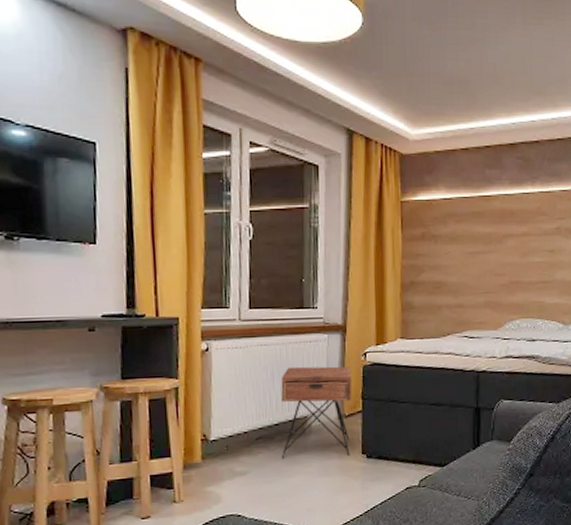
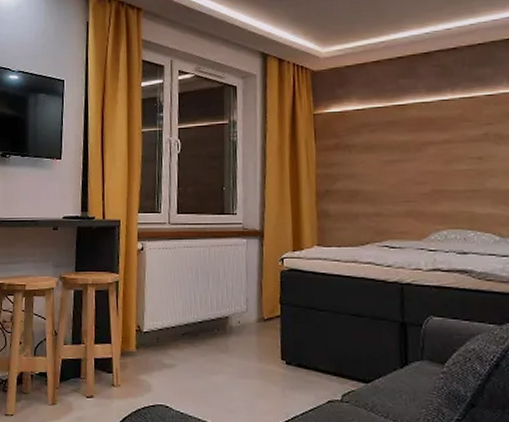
nightstand: present [280,366,352,459] -> none [204,268,270,361]

